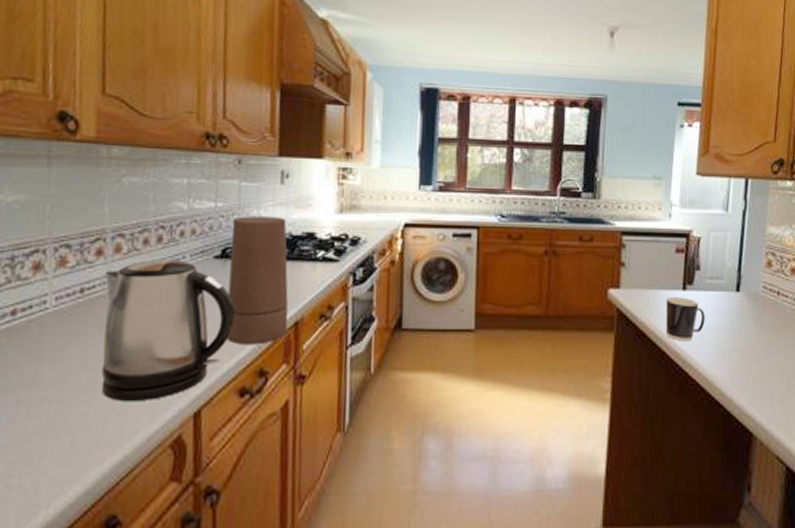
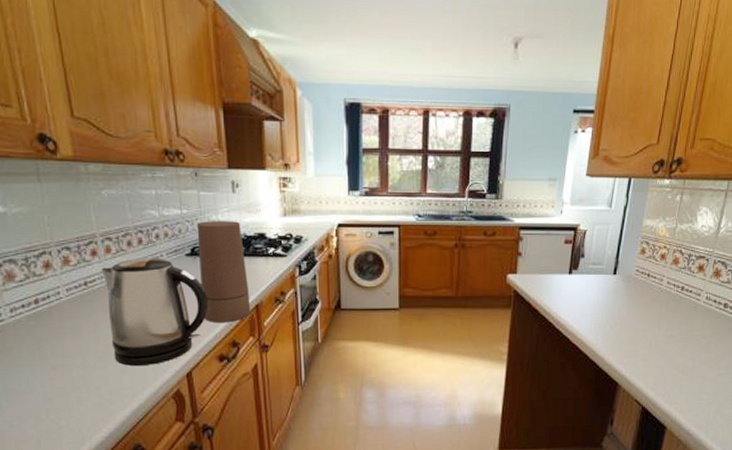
mug: present [665,297,705,342] -> none [553,280,586,315]

